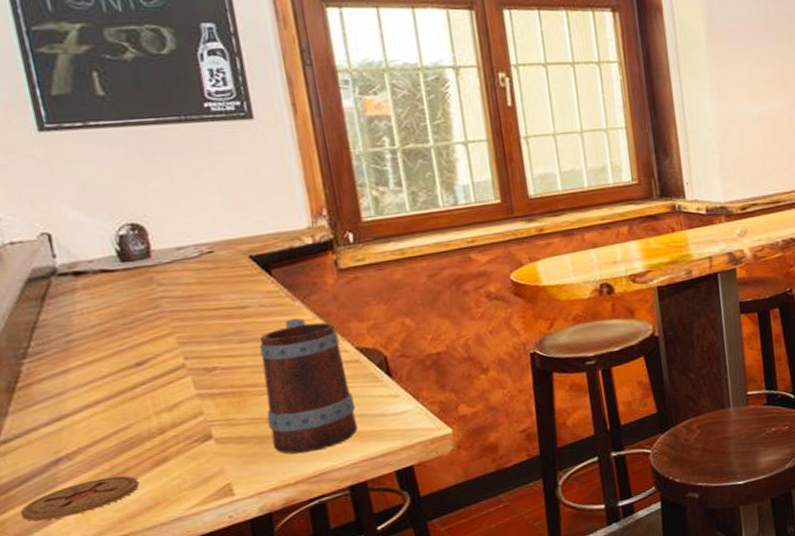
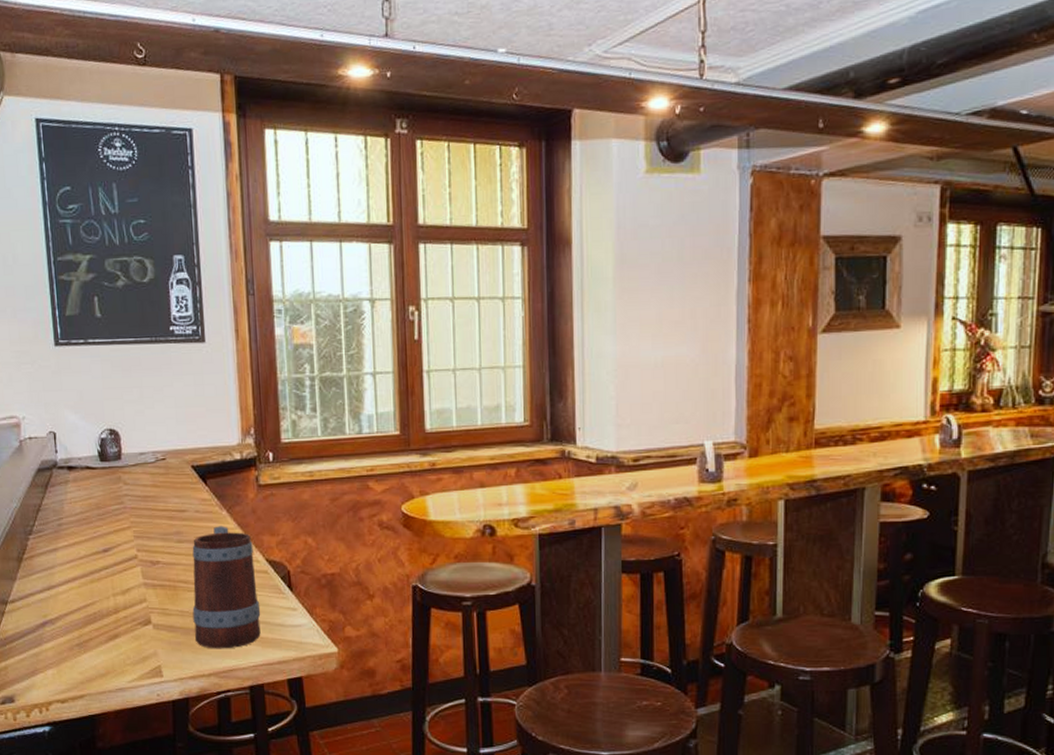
coaster: present [20,475,139,522] -> none [17,643,97,671]

